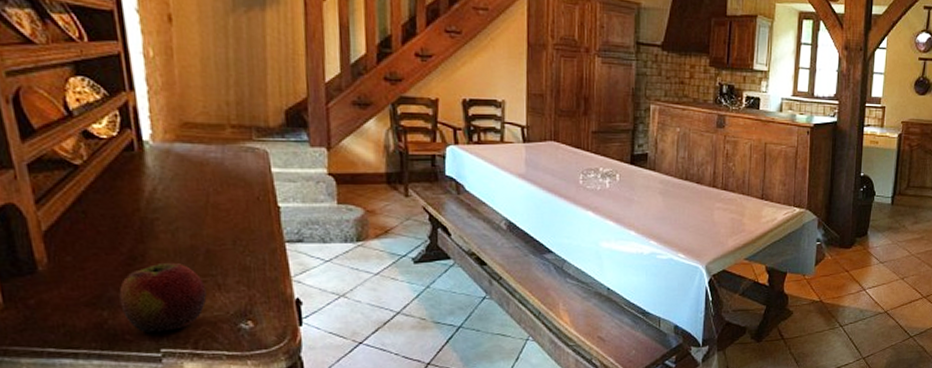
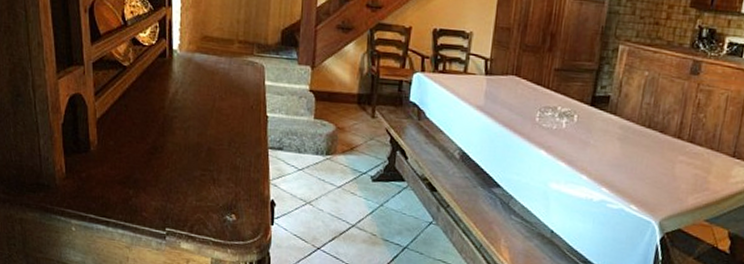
apple: present [119,262,207,332] -> none [142,155,204,214]

